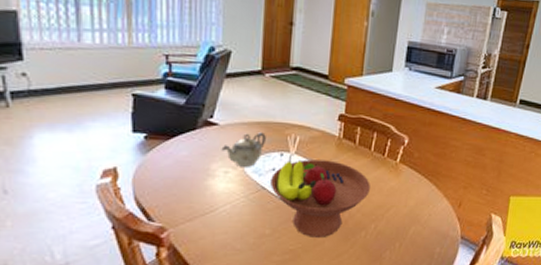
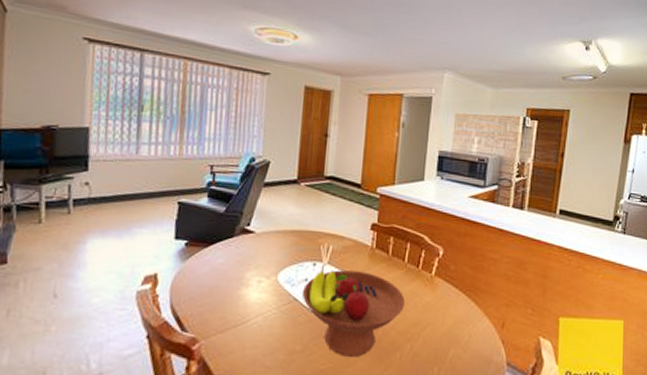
teapot: present [221,132,266,167] -> none [256,241,300,277]

